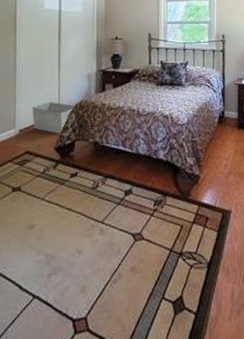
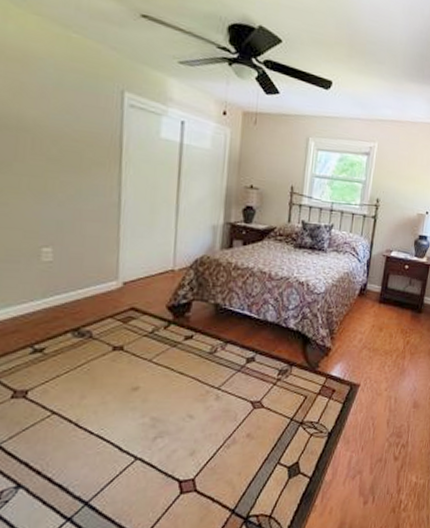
storage bin: present [32,102,76,135] -> none [140,254,196,293]

